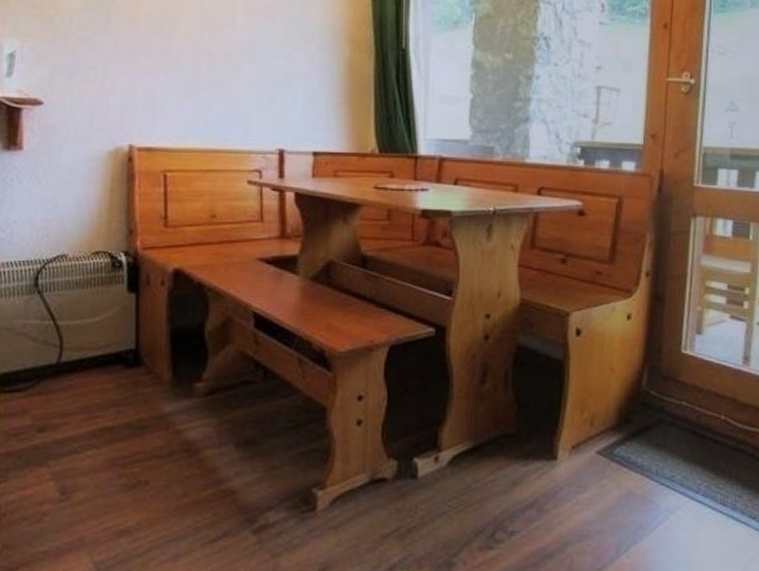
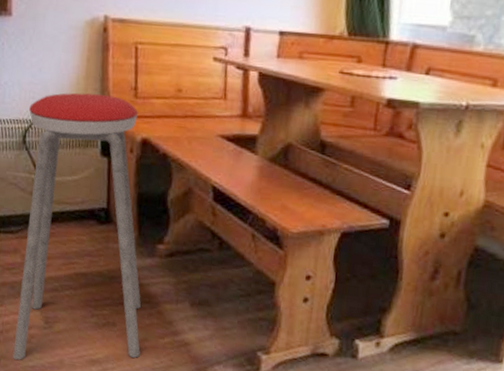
music stool: none [19,226,179,548] -> present [13,92,141,361]

